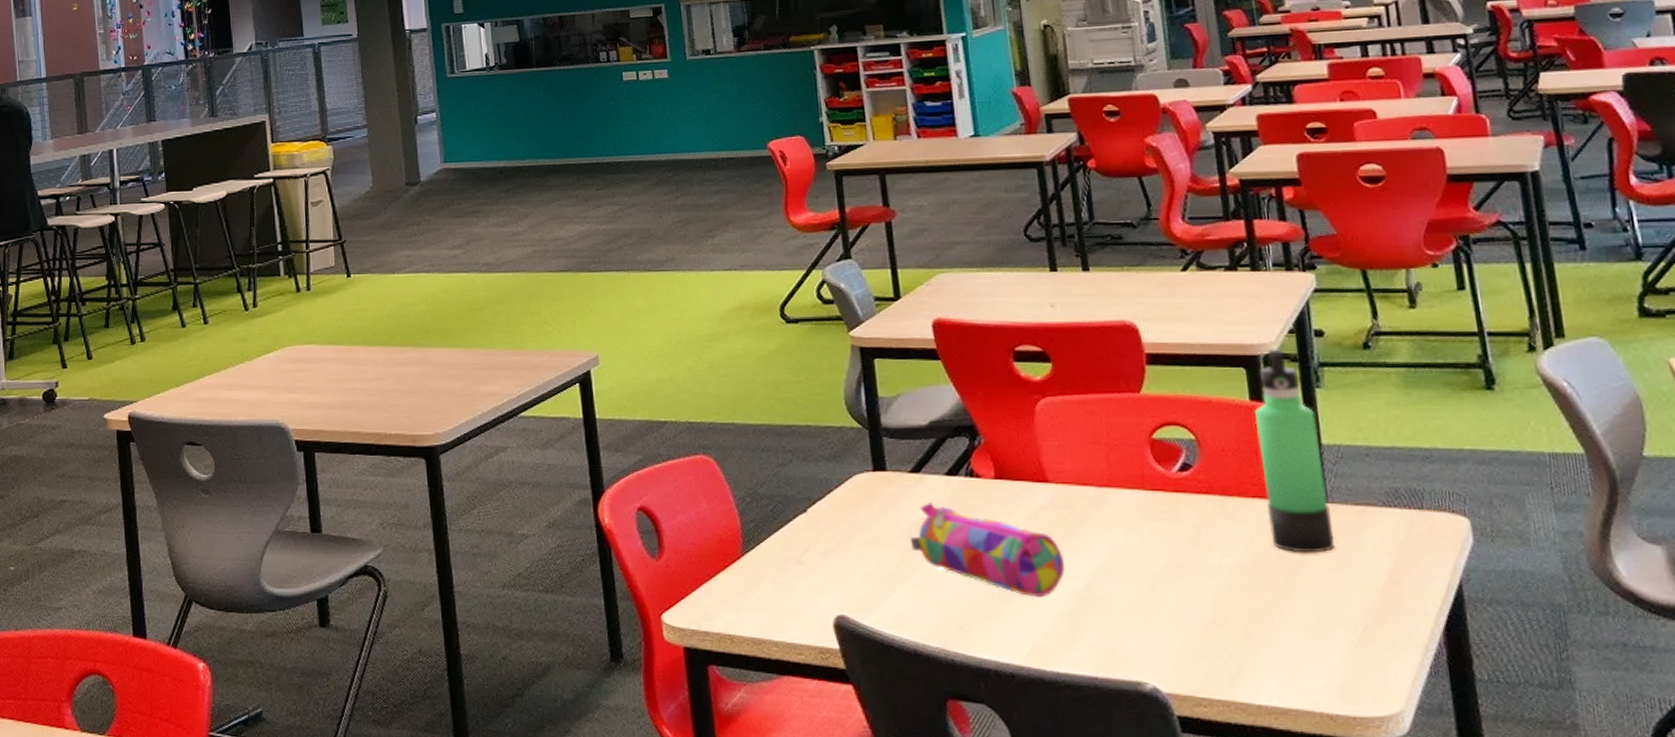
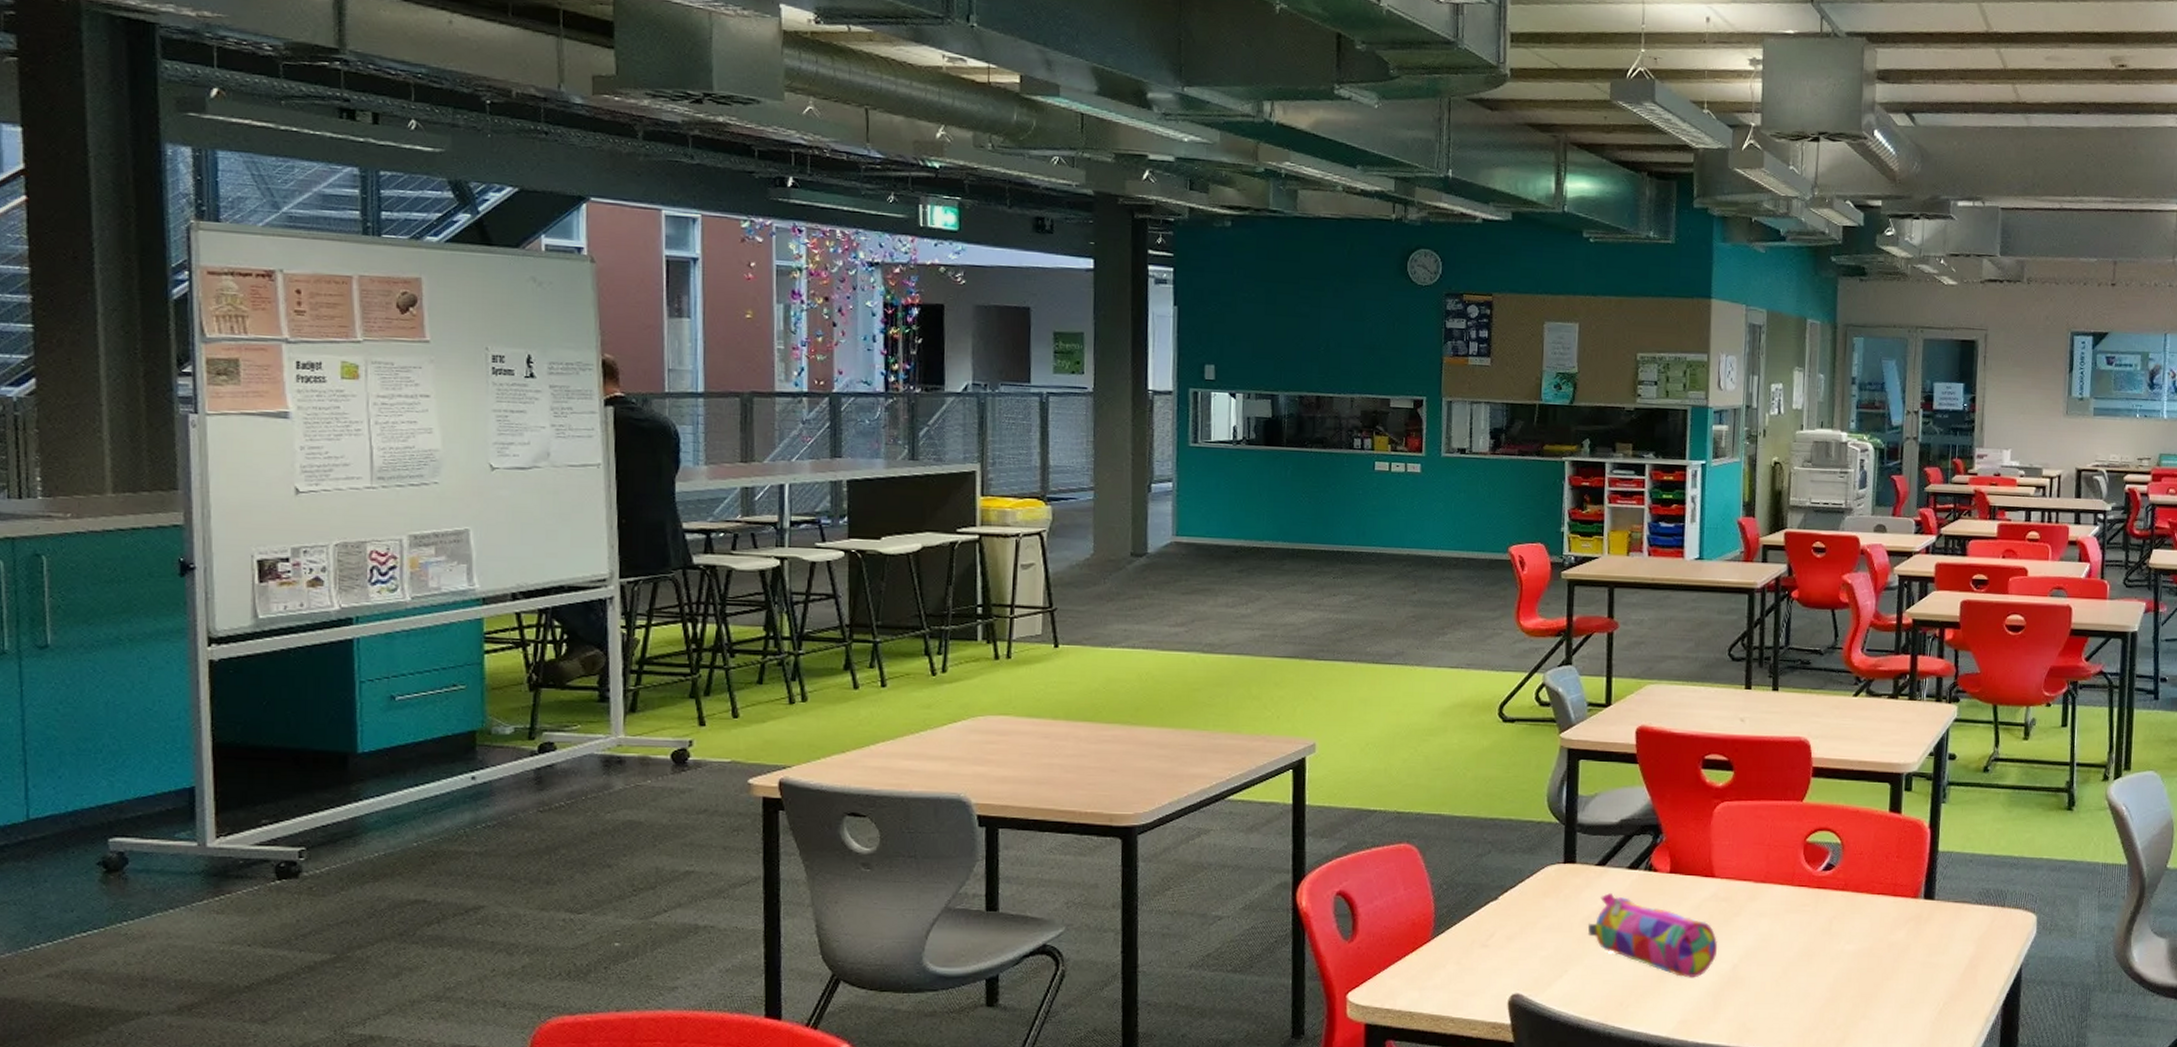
thermos bottle: present [1255,349,1336,553] -> none [1886,768,1938,942]

